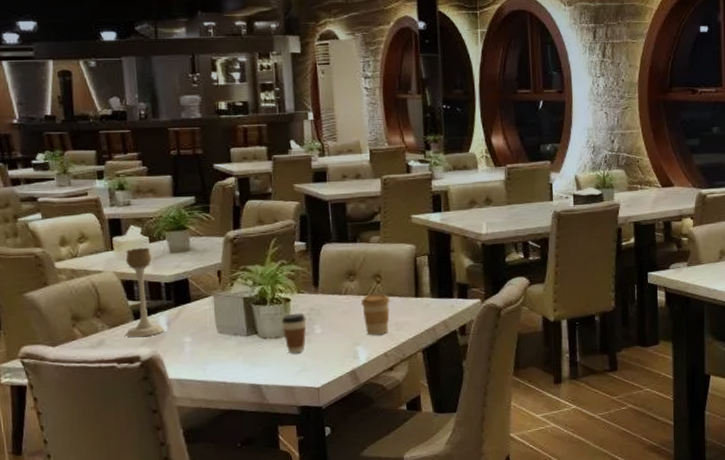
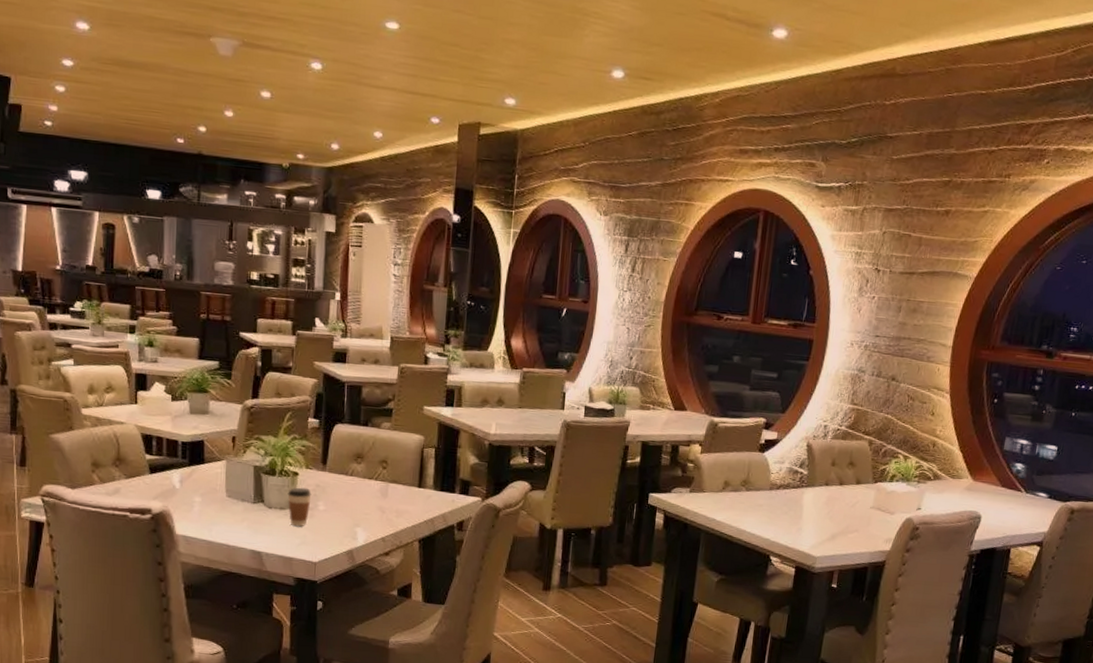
candle holder: present [125,247,165,338] -> none [140,404,178,491]
coffee cup: present [361,292,390,336] -> none [365,478,394,520]

